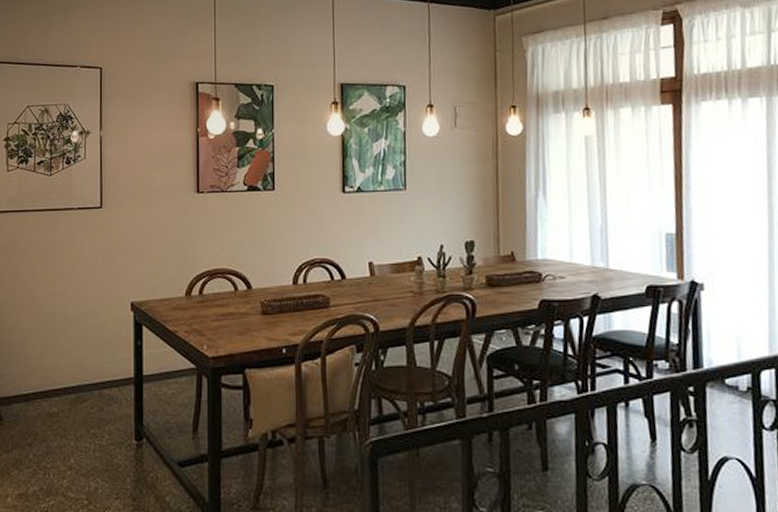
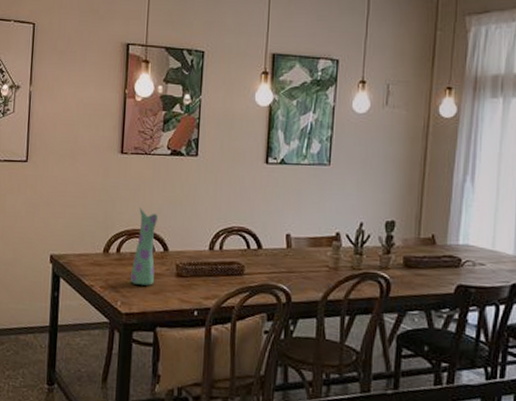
vase: none [215,246,239,326] -> present [131,208,158,286]

